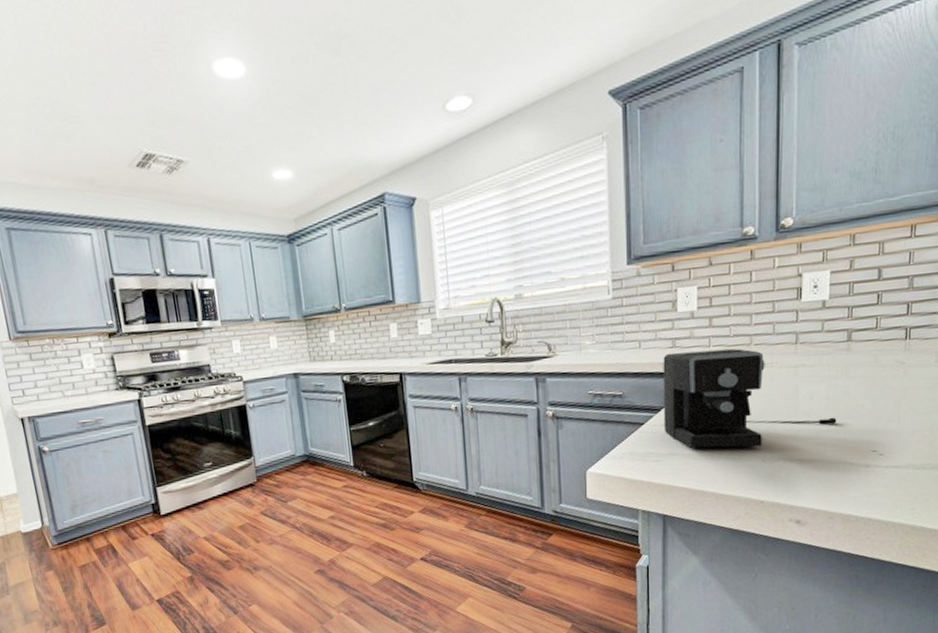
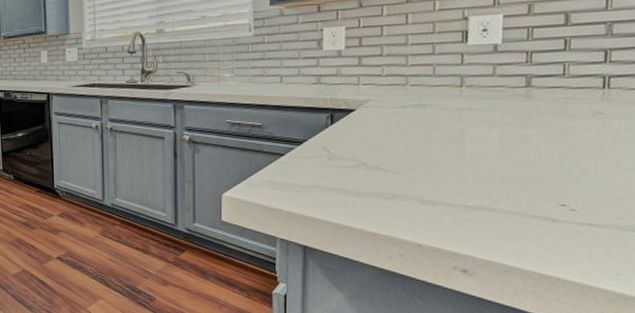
coffee maker: present [663,348,837,448] -> none [306,87,514,188]

